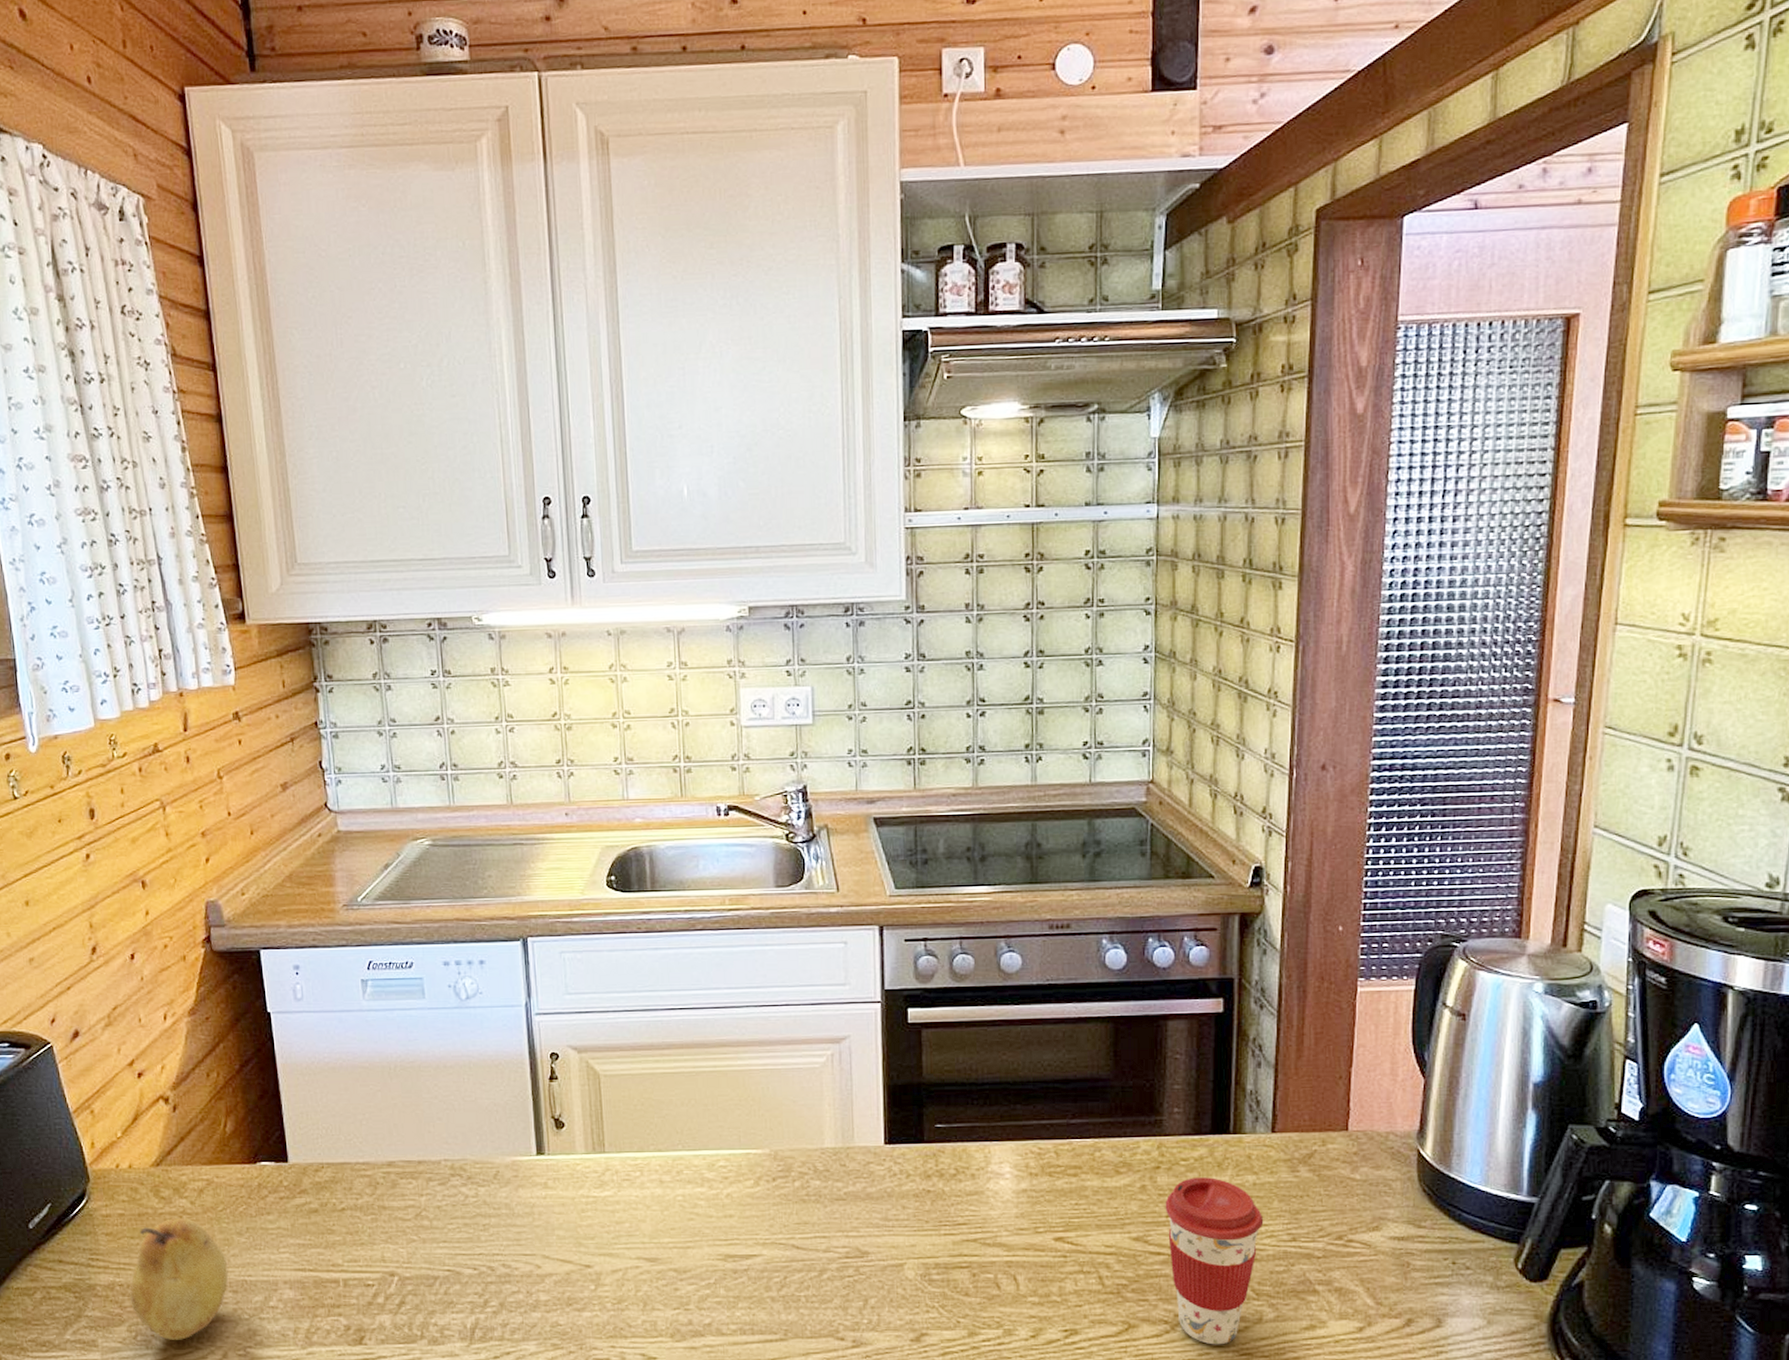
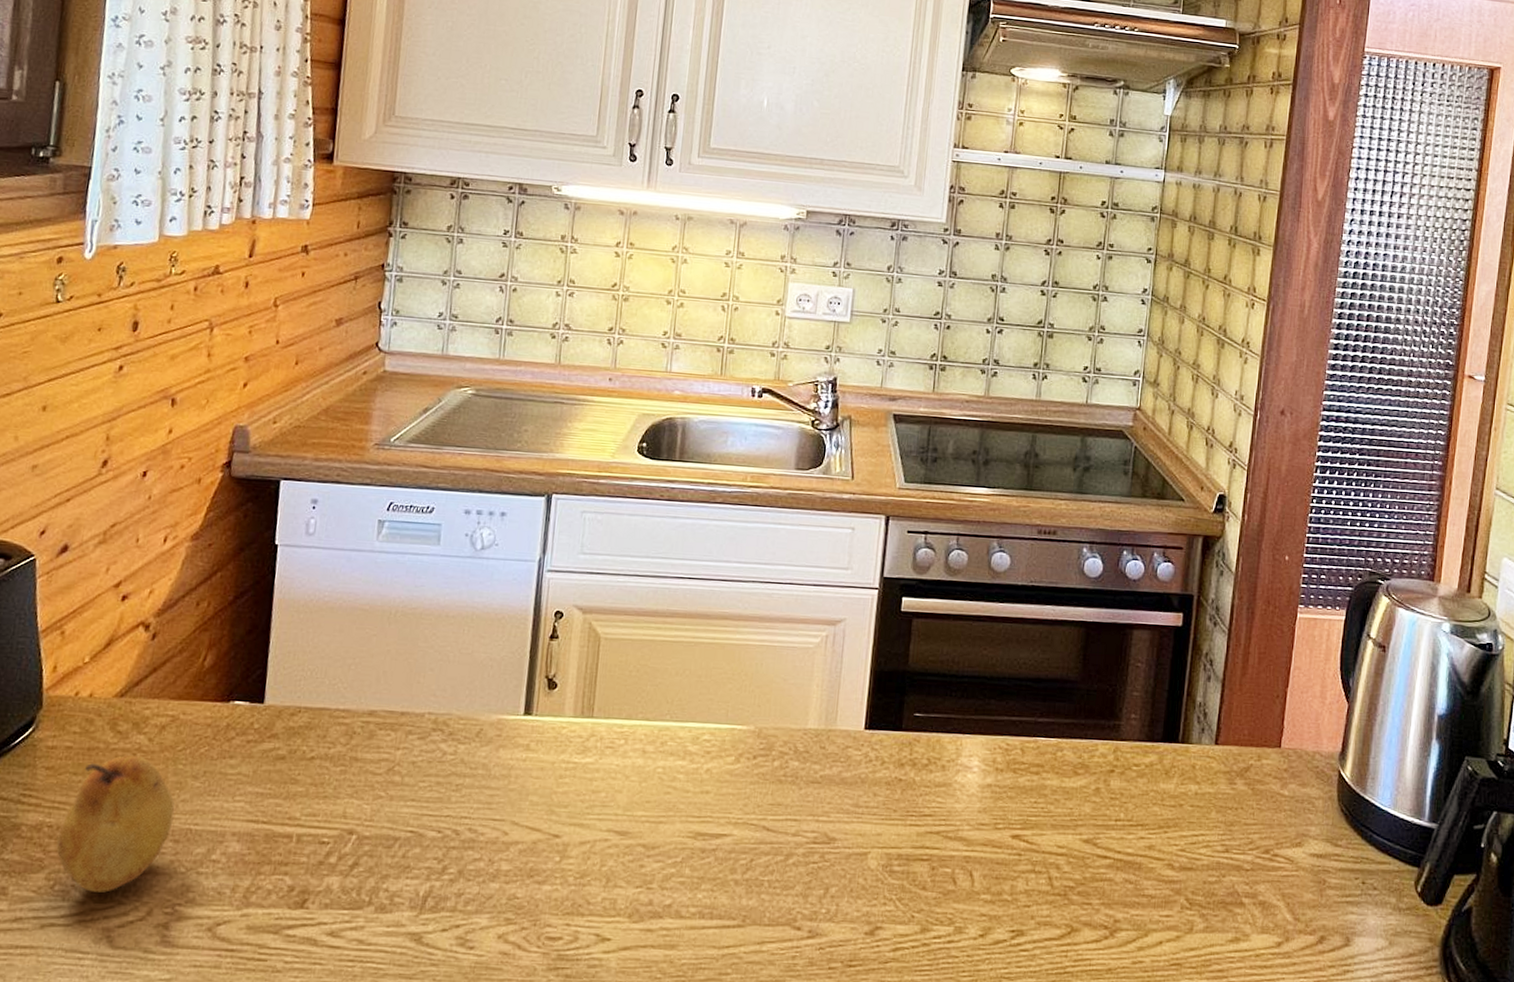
coffee cup: present [1165,1177,1264,1345] -> none [1115,783,1202,954]

